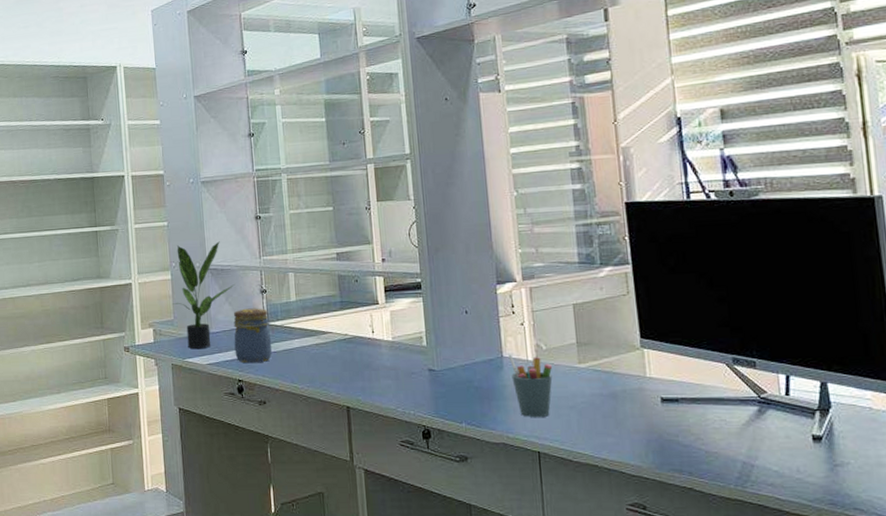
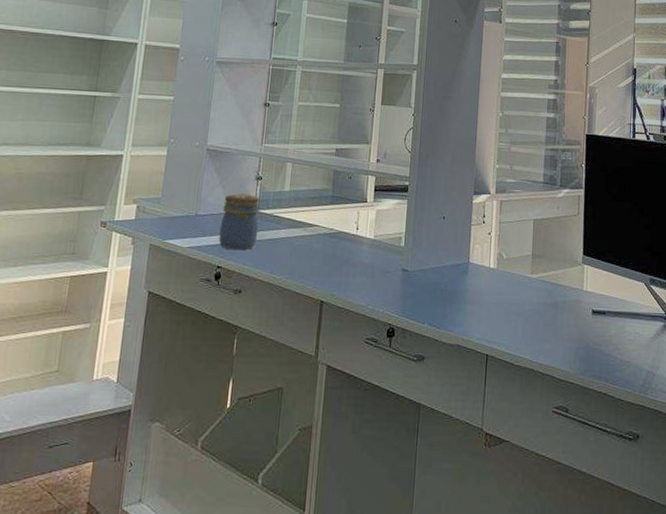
potted plant: present [173,241,235,349] -> none [163,122,232,230]
pen holder: present [508,354,553,417] -> none [473,260,510,322]

